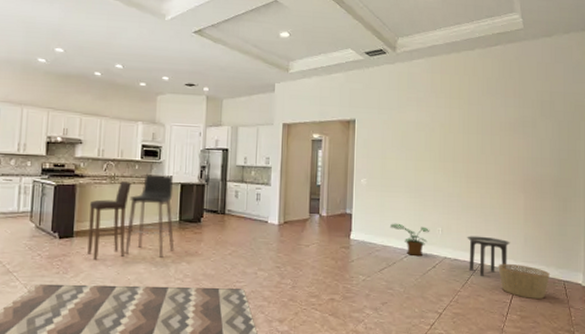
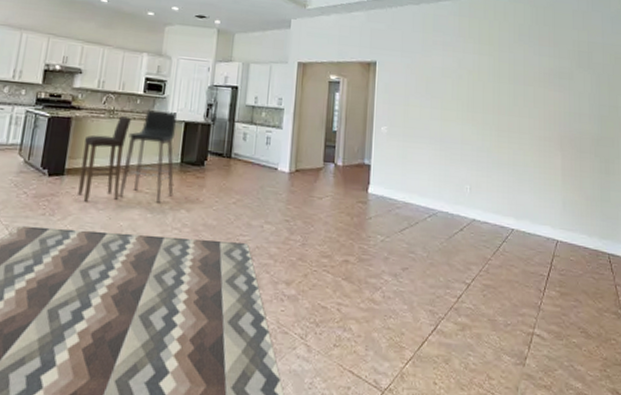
potted plant: present [389,223,430,257] -> none [412,177,457,217]
side table: present [467,236,511,276] -> none [498,196,548,243]
basket: present [498,263,551,300] -> none [533,229,594,275]

